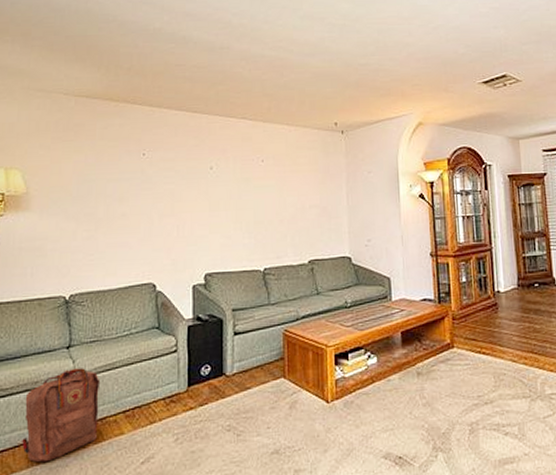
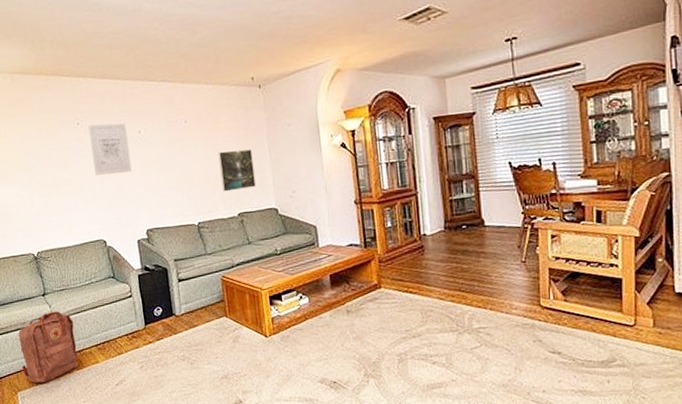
wall art: none [155,156,197,212] -> present [88,123,132,176]
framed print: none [293,193,330,237] -> present [218,149,256,192]

